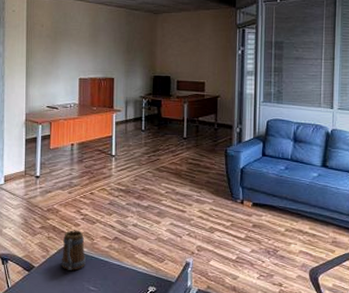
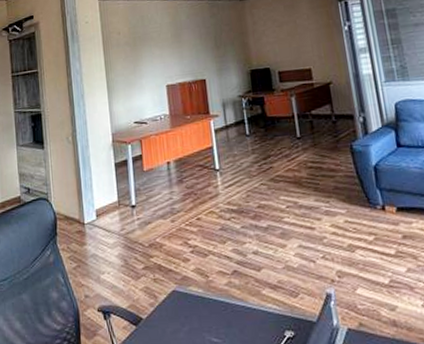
mug: present [61,230,86,270] -> none [172,266,203,319]

